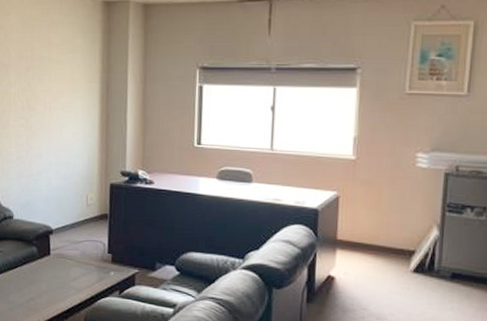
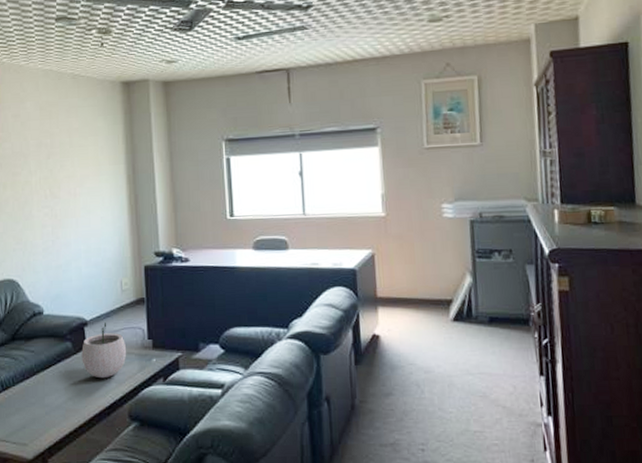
plant pot: none [45,233,88,285] -> present [81,323,127,379]

